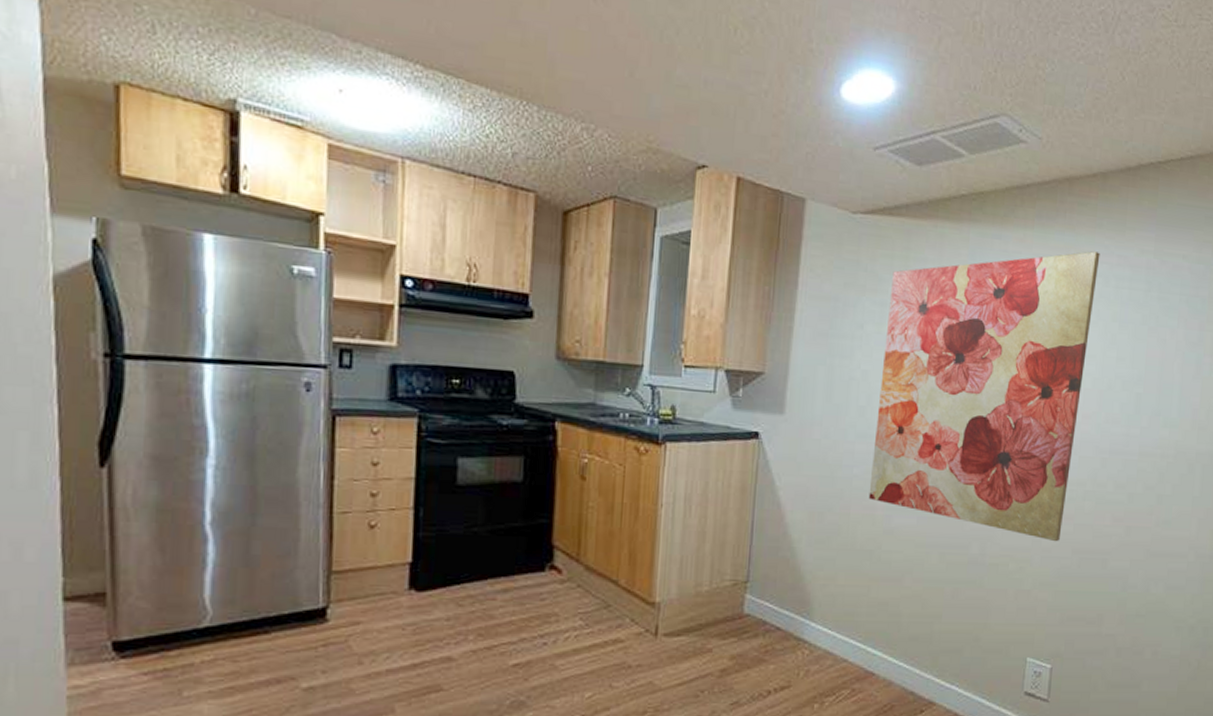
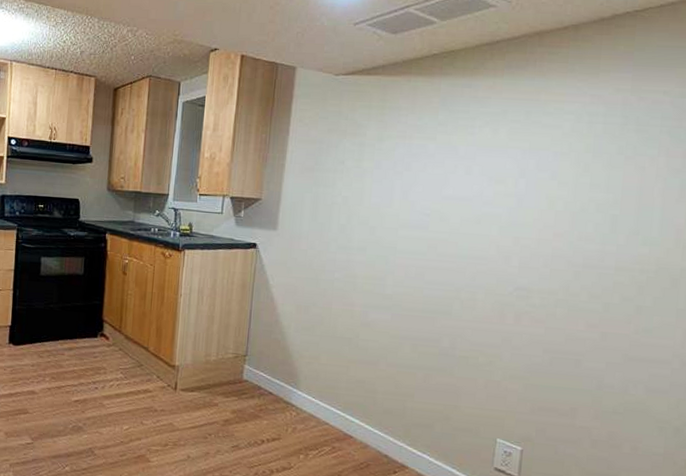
wall art: present [868,251,1100,542] -> none [348,93,572,342]

